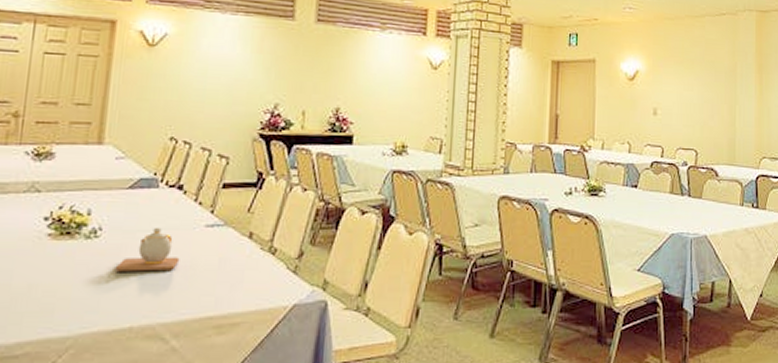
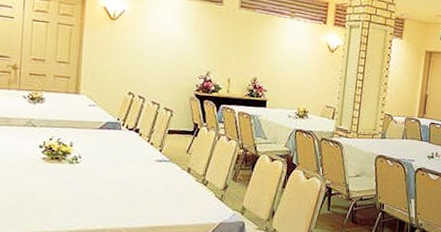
teapot: present [114,227,180,272] -> none [91,159,138,191]

